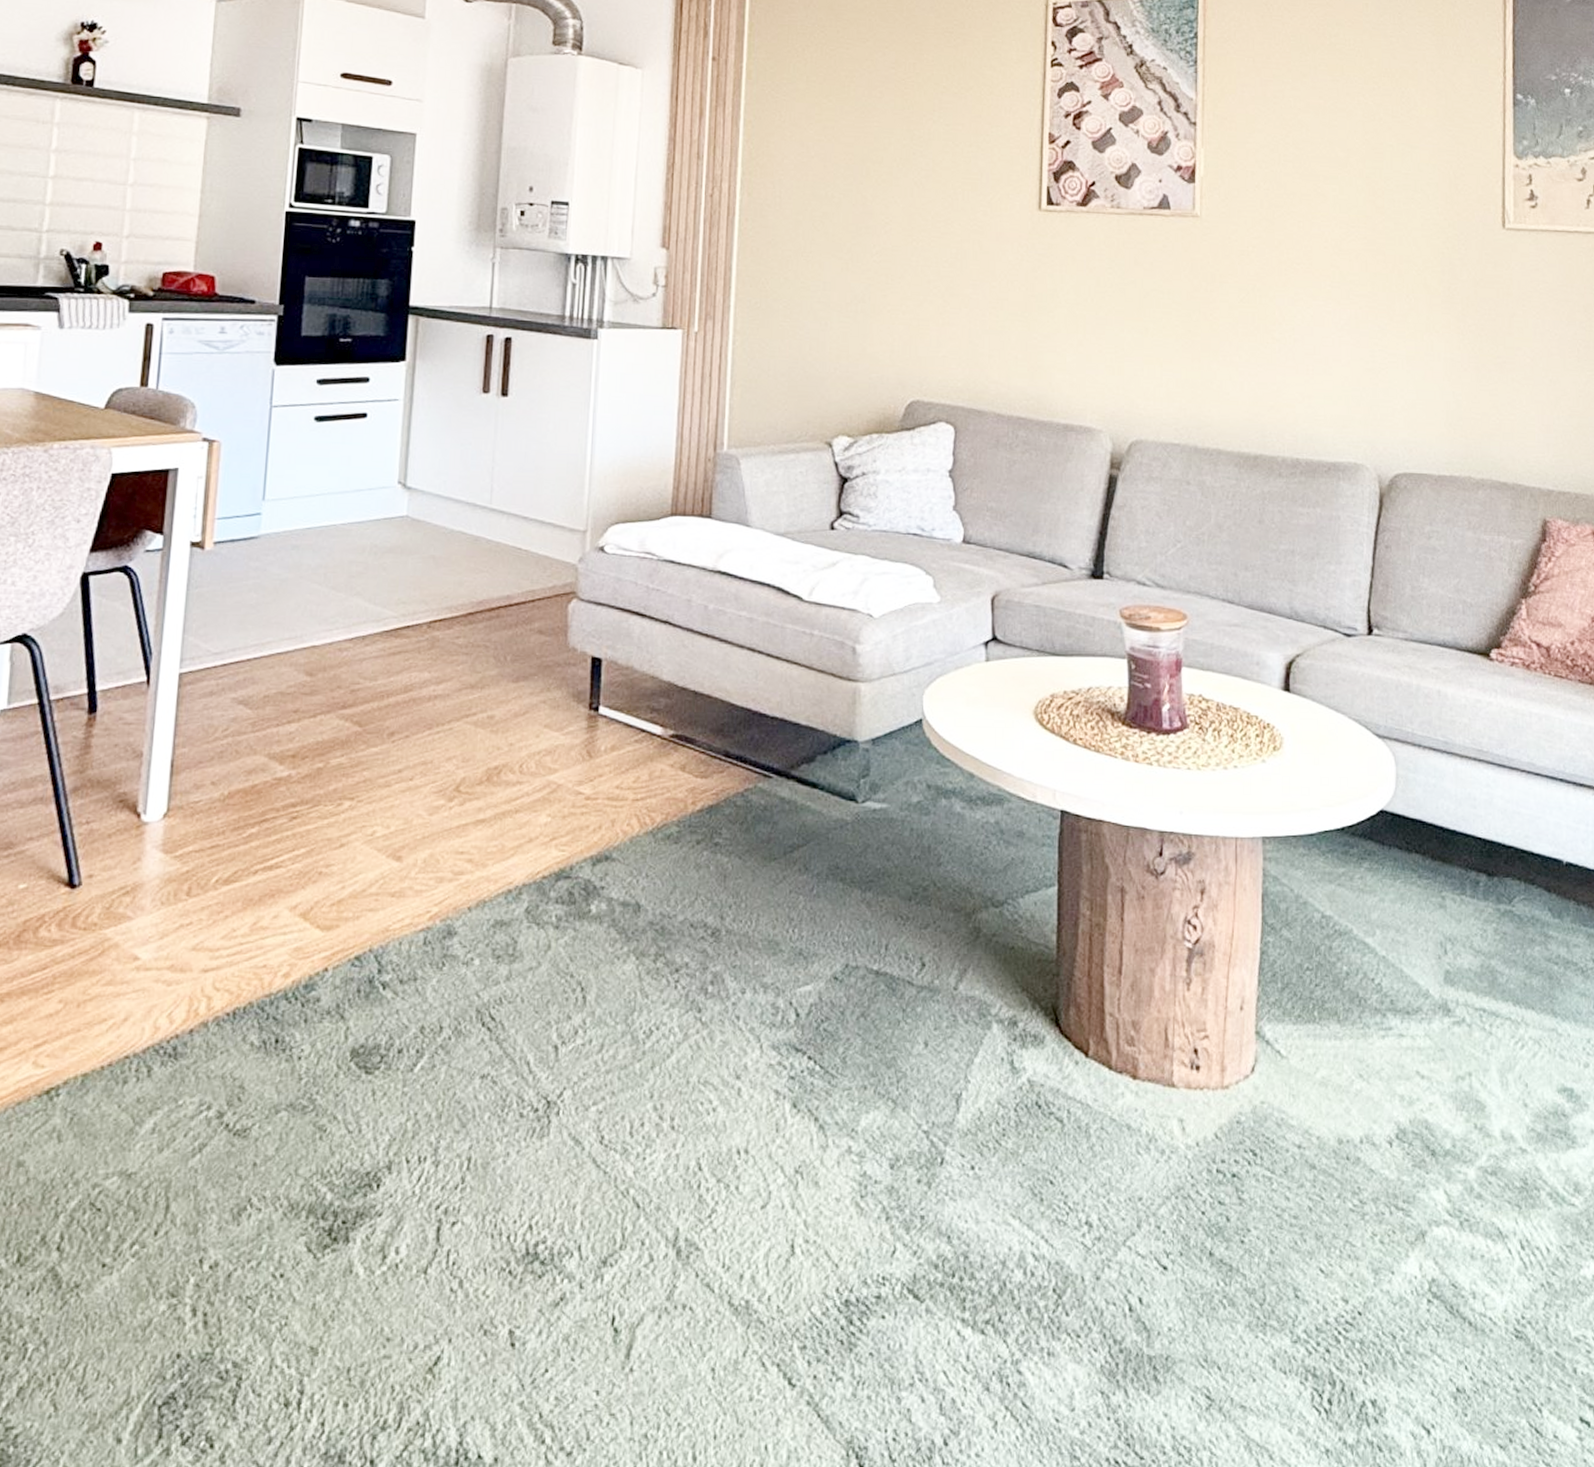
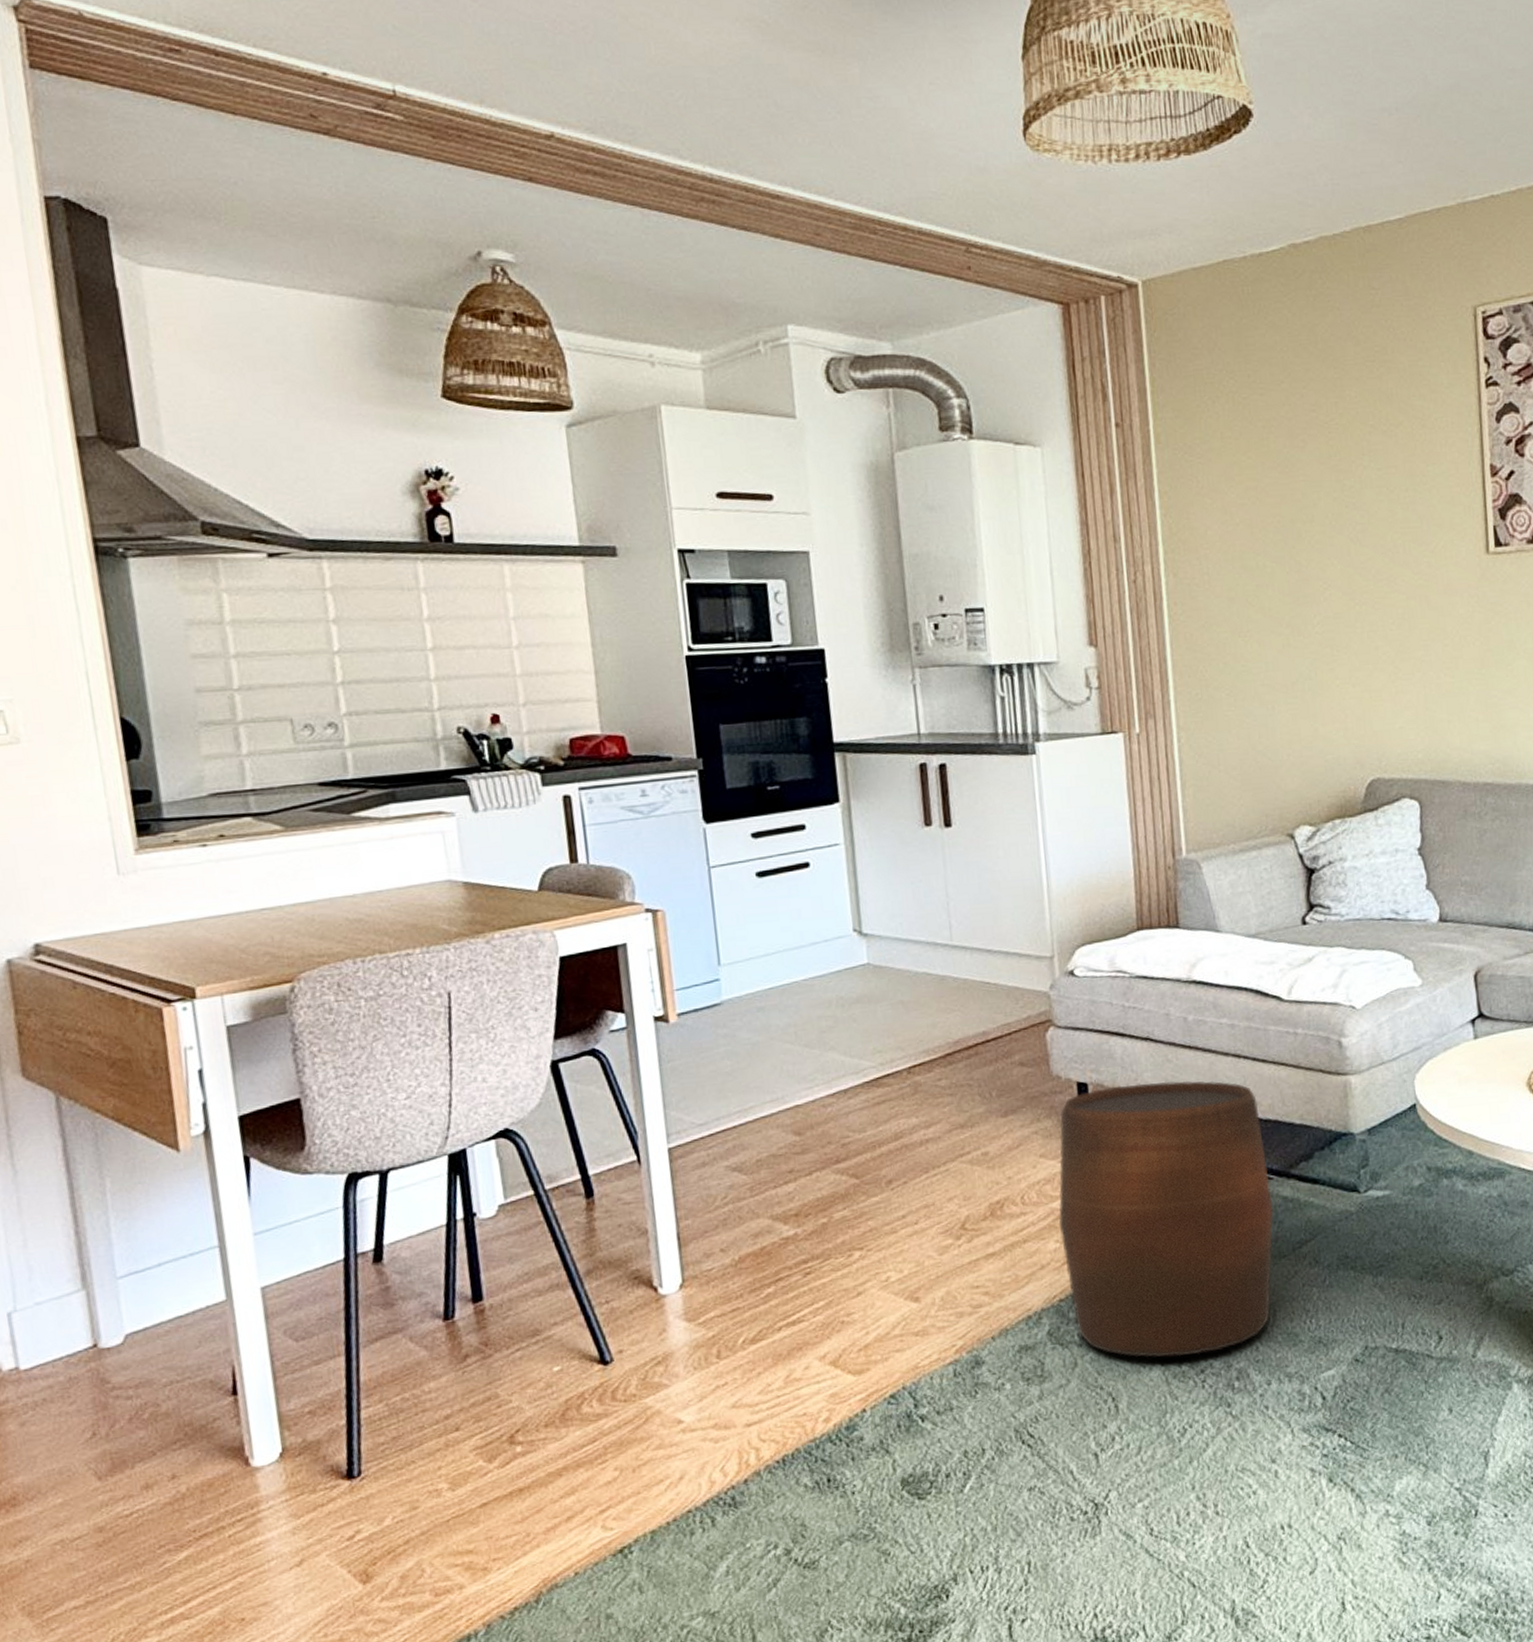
stool: none [553,665,770,952] -> present [1059,1080,1274,1358]

